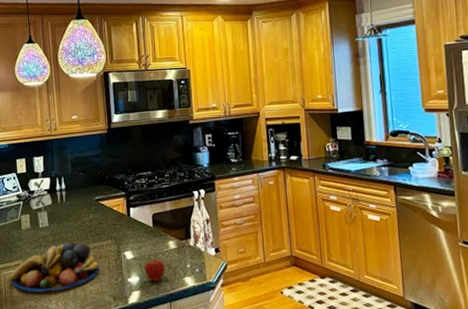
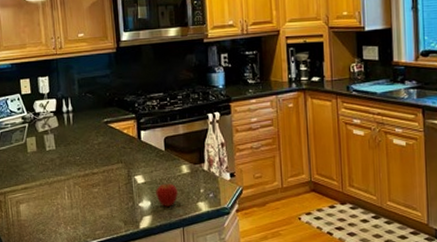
fruit bowl: present [10,242,100,292] -> none [17,166,110,216]

